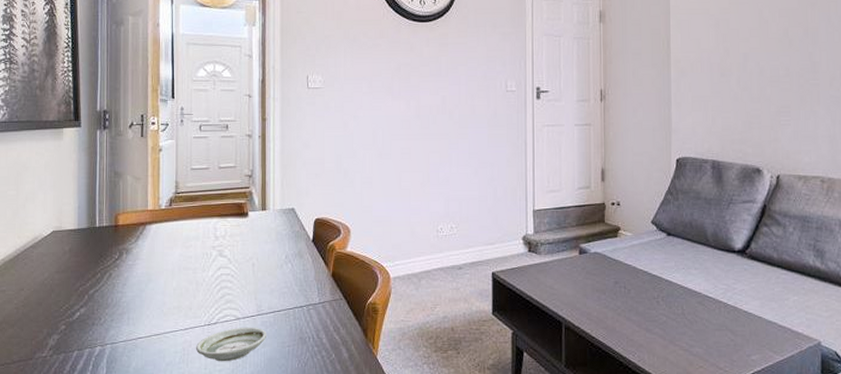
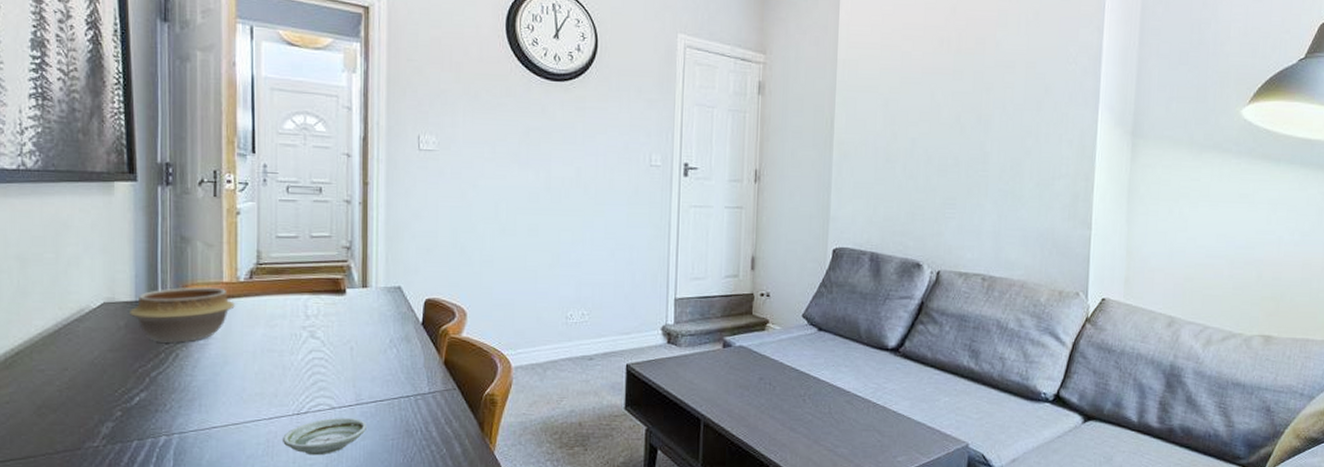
bowl: none [72,215,157,264] -> present [128,287,235,343]

